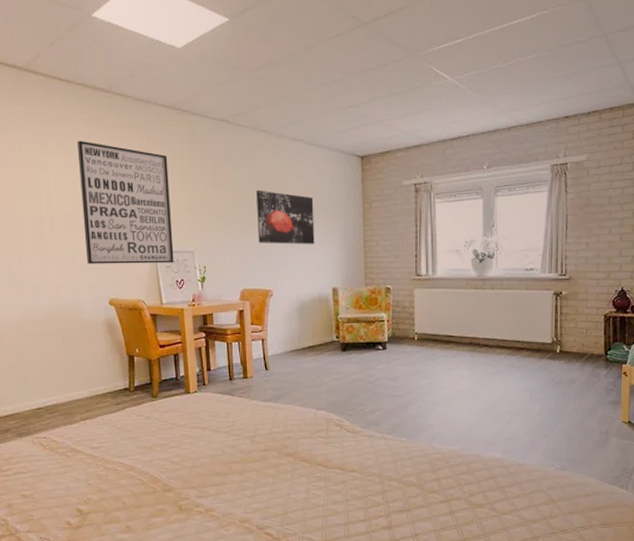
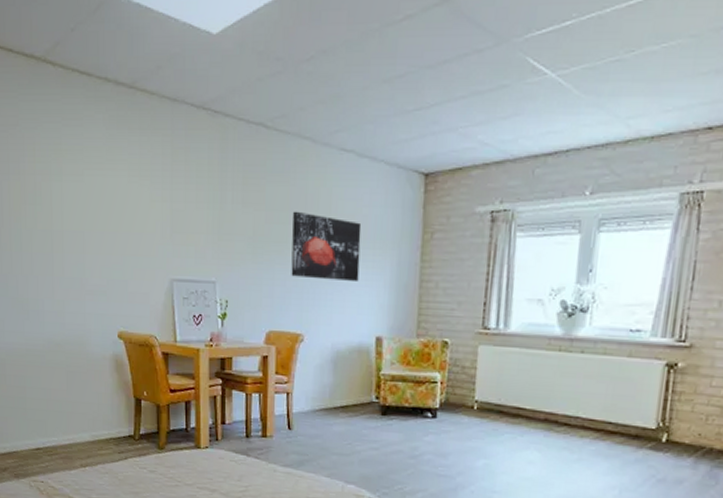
wall art: present [76,140,174,264] -> none [93,144,193,295]

